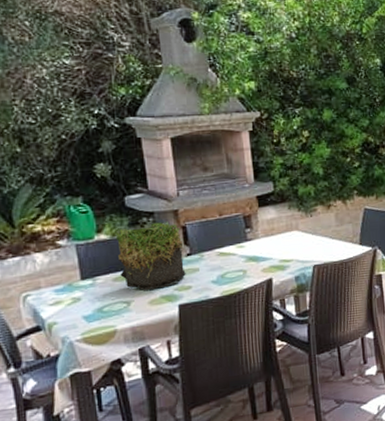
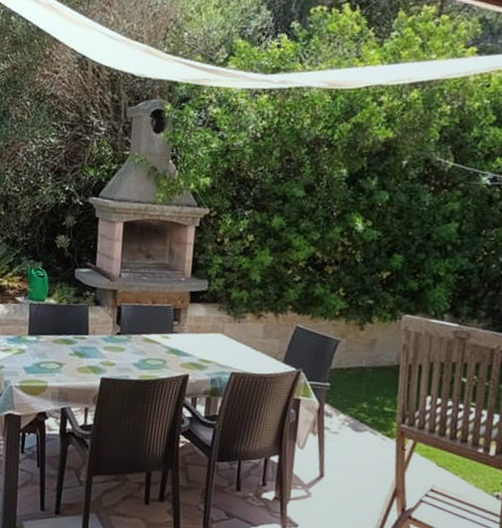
plant: present [115,221,186,290] -> none [59,297,116,359]

